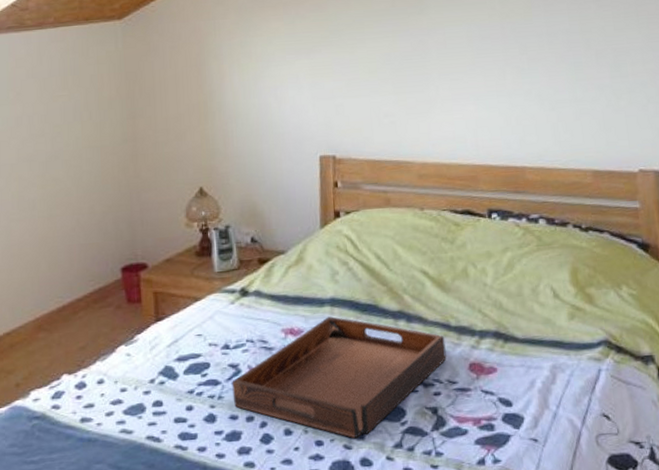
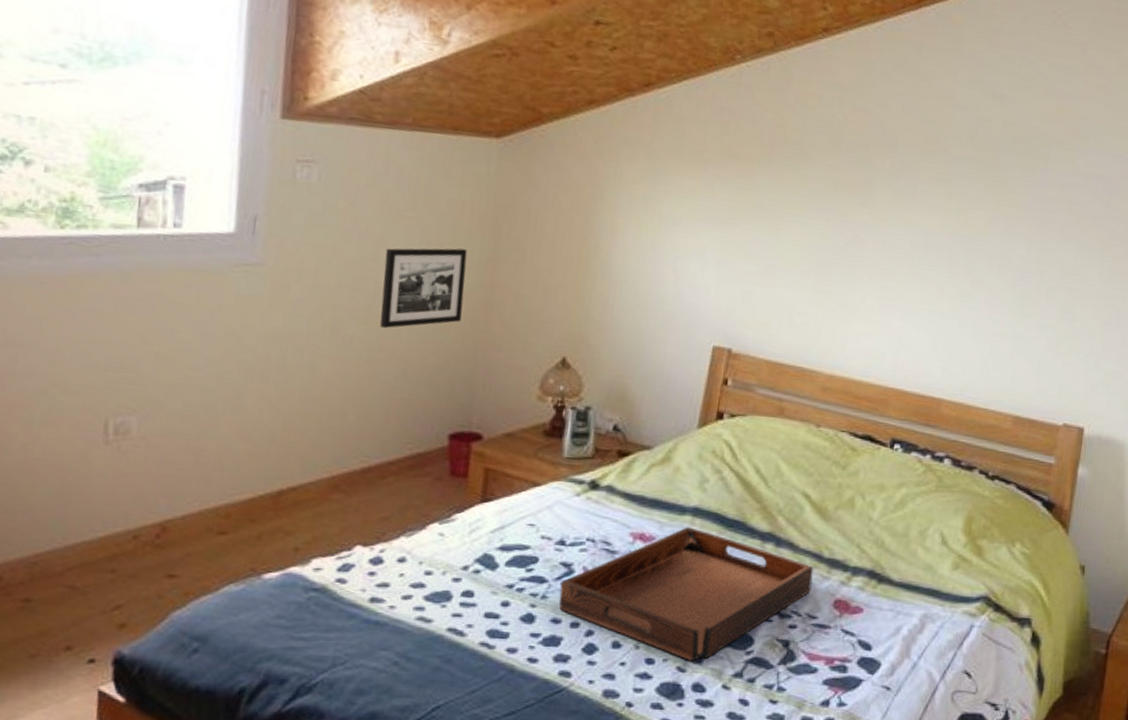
picture frame: none [50,113,115,189] -> present [380,248,468,329]

